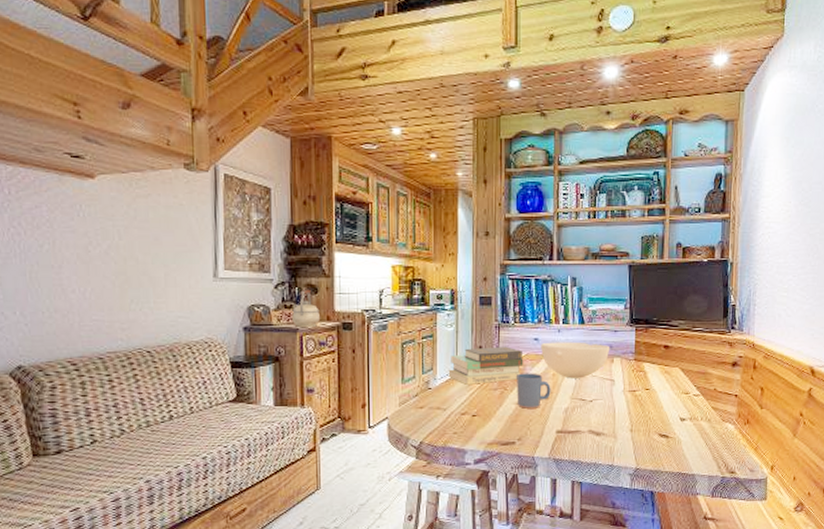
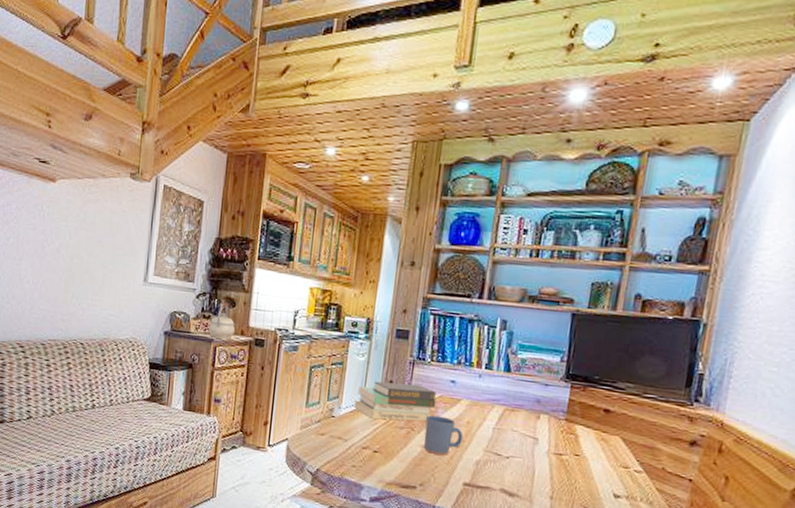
bowl: present [541,342,610,379] -> none [457,386,538,431]

